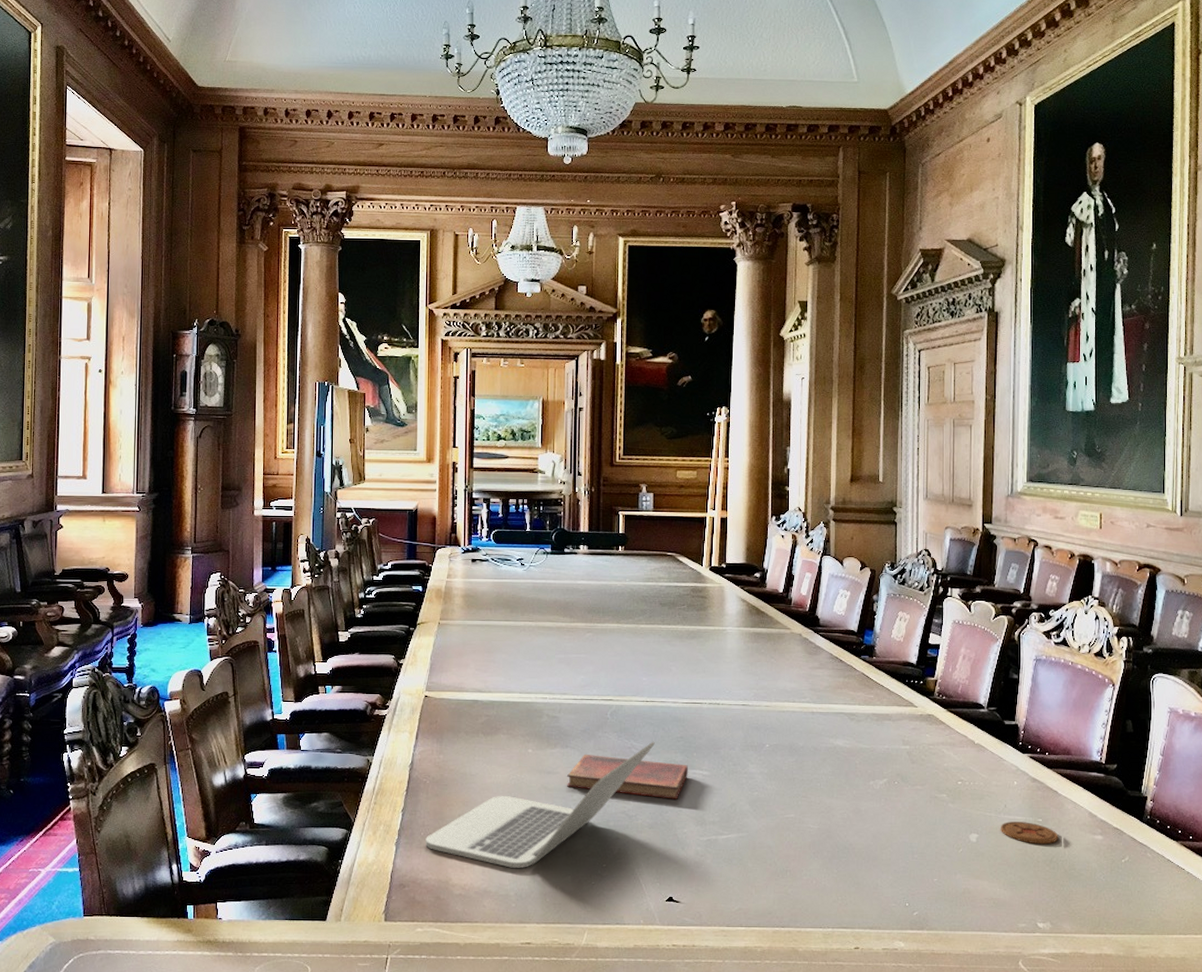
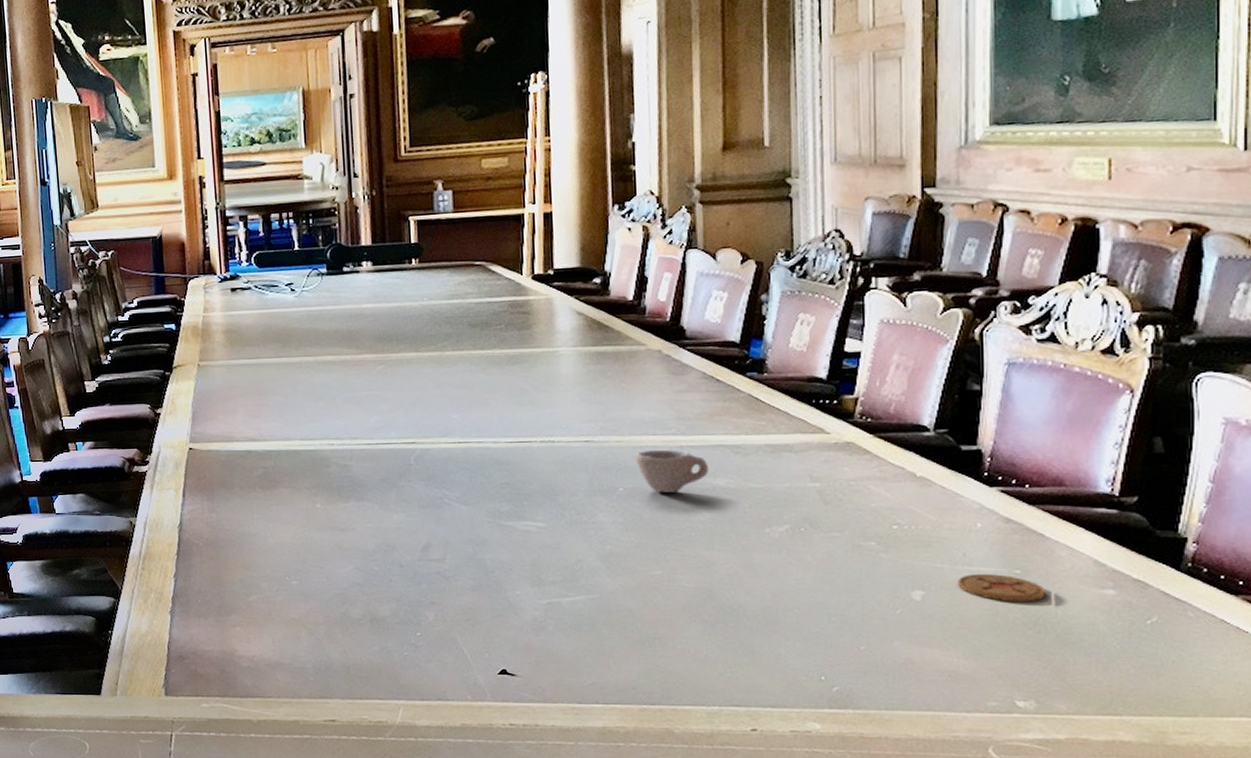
laptop: present [425,741,655,868] -> none [203,489,473,638]
diary: present [567,754,689,799] -> none [365,506,519,557]
cup: none [779,714,832,750] -> present [635,449,709,493]

